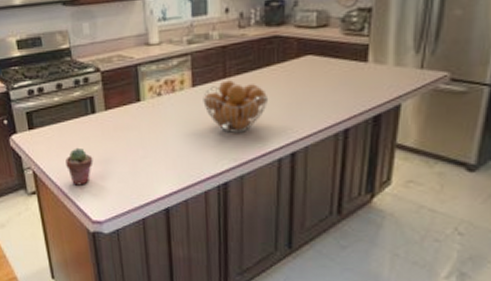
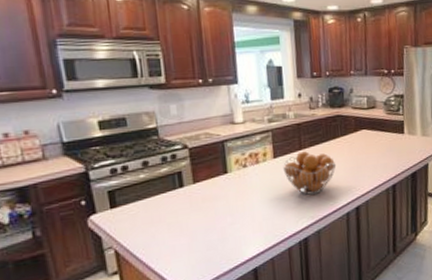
potted succulent: present [65,147,94,186] -> none [152,221,182,259]

